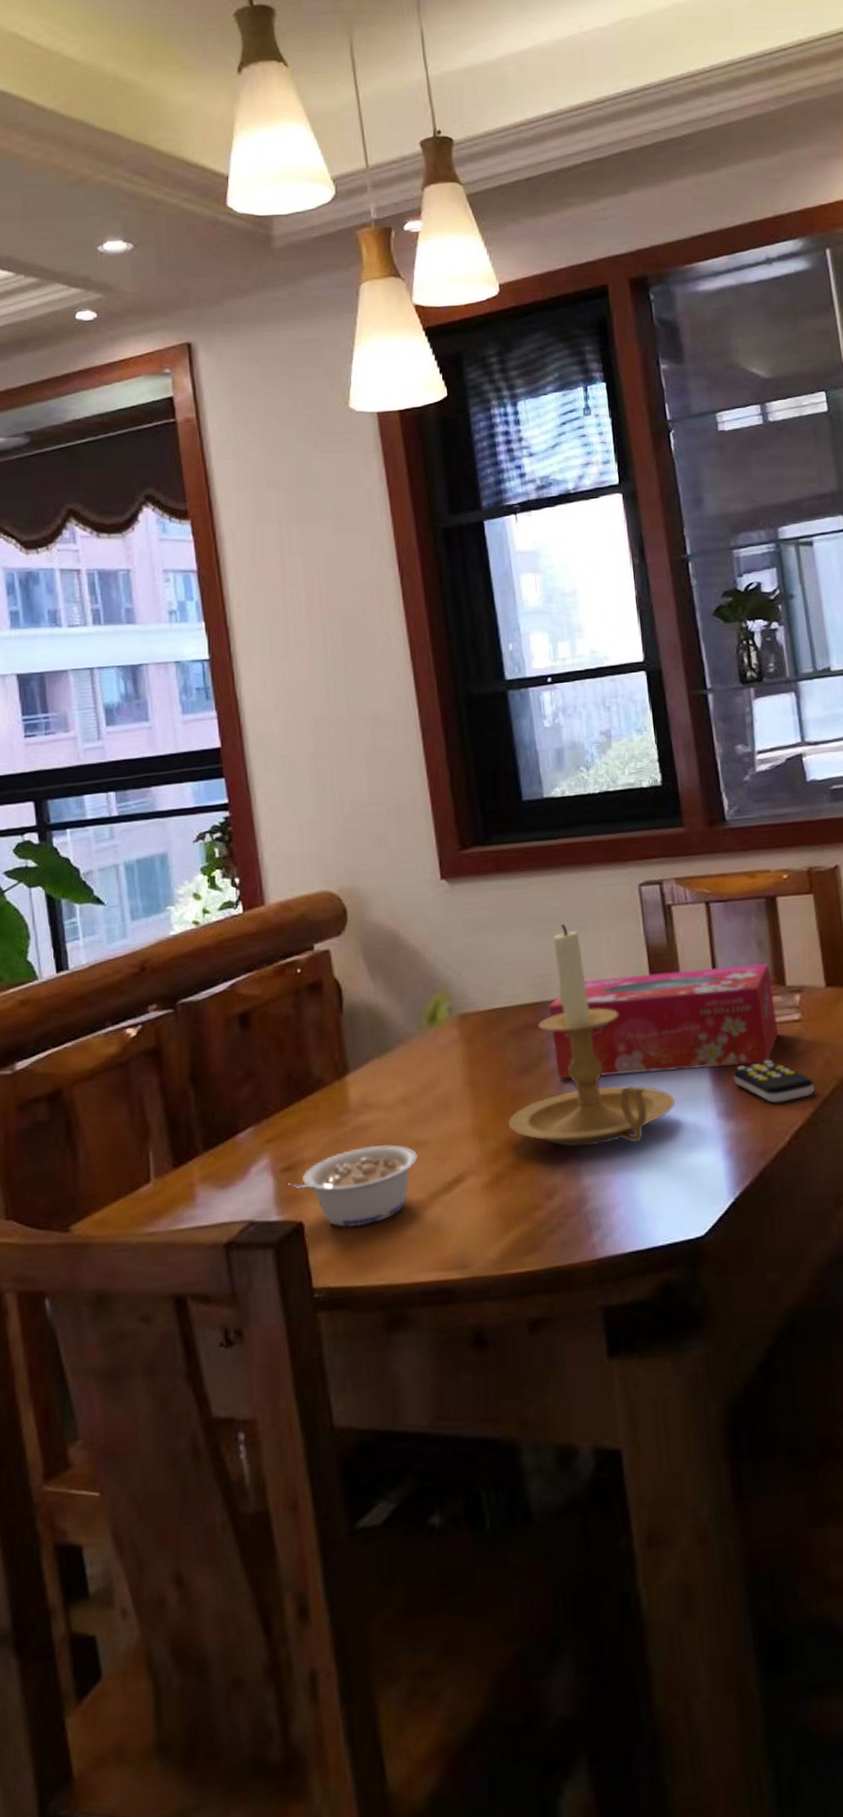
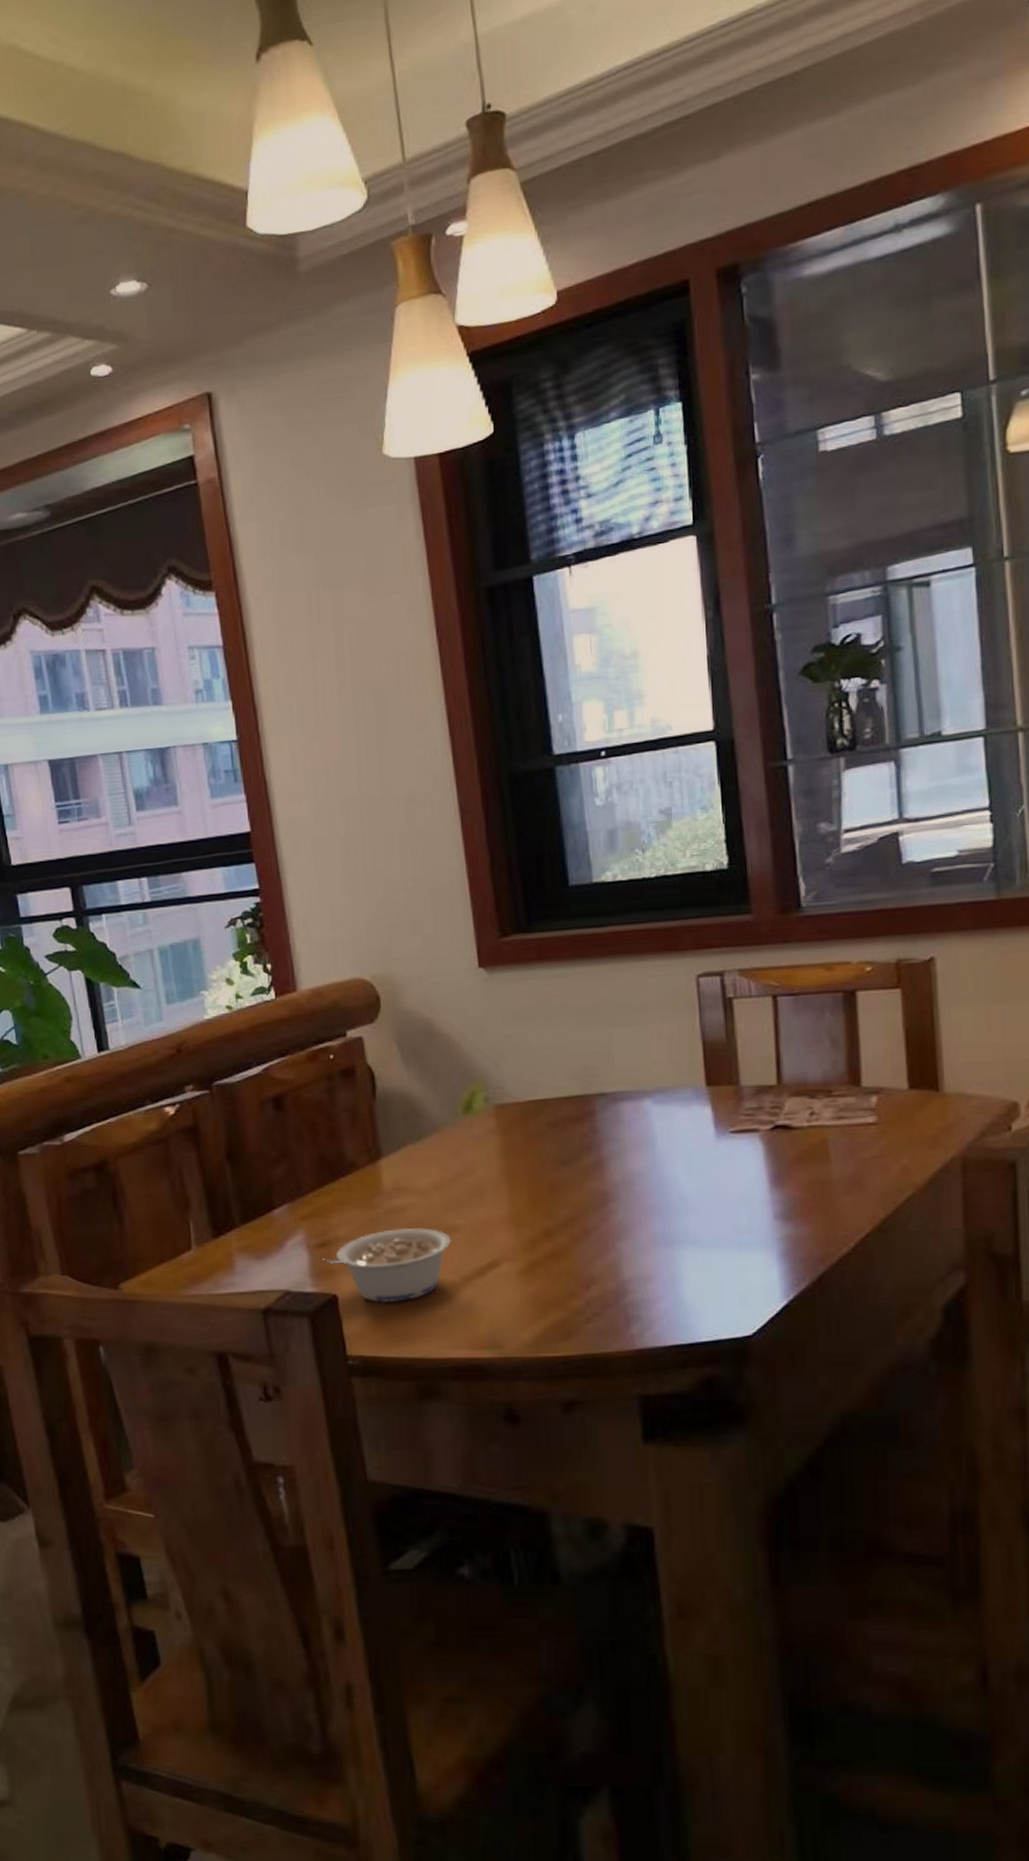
candle holder: present [507,923,675,1147] -> none [545,1015,726,1240]
tissue box: present [548,963,779,1080] -> none [592,1062,850,1174]
remote control: present [733,1060,815,1103] -> none [793,1163,888,1208]

